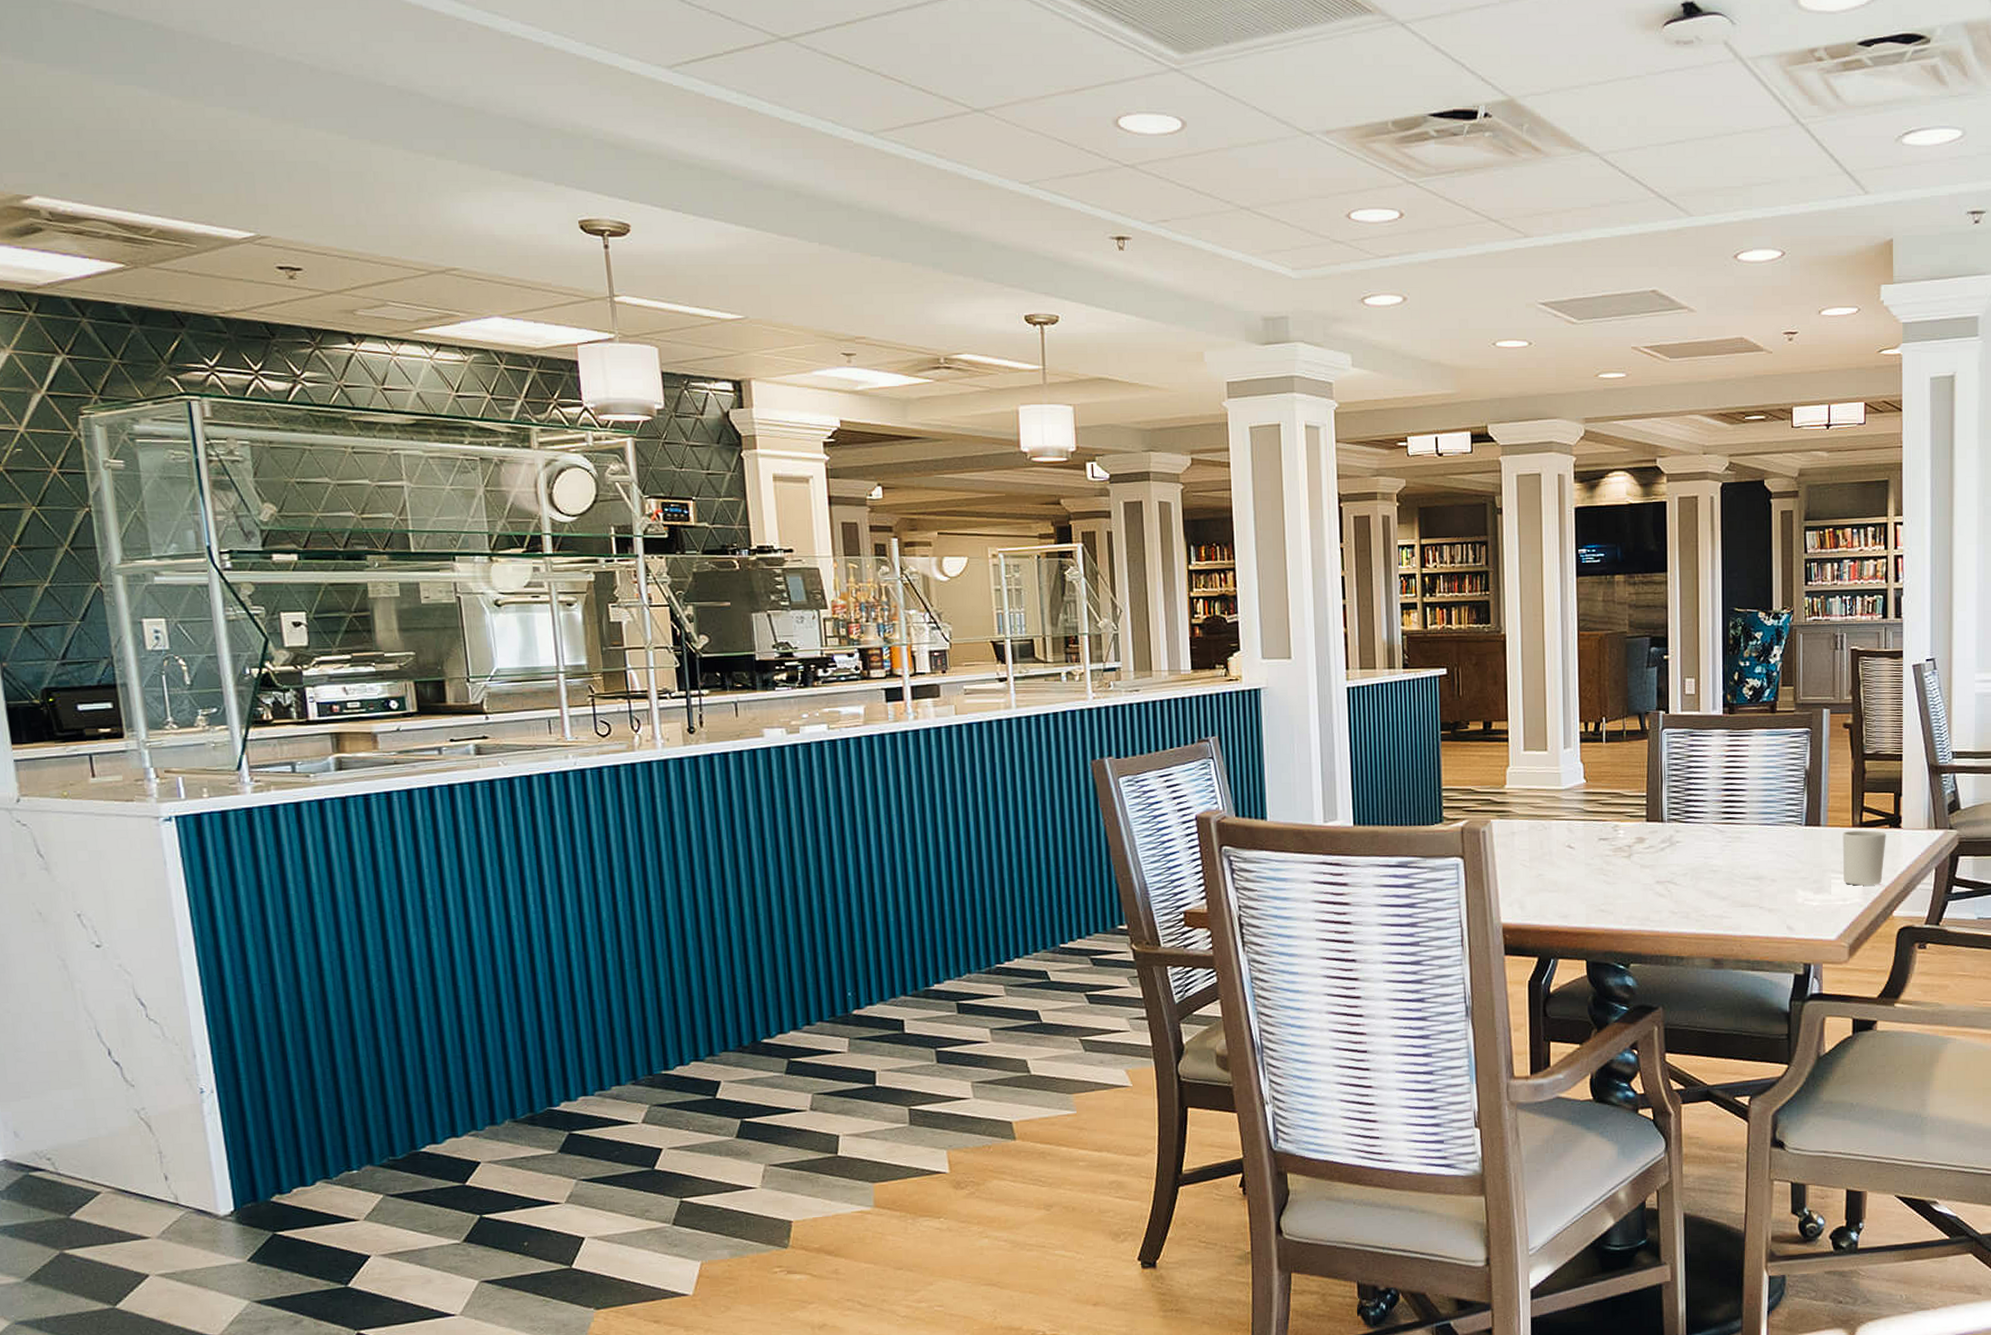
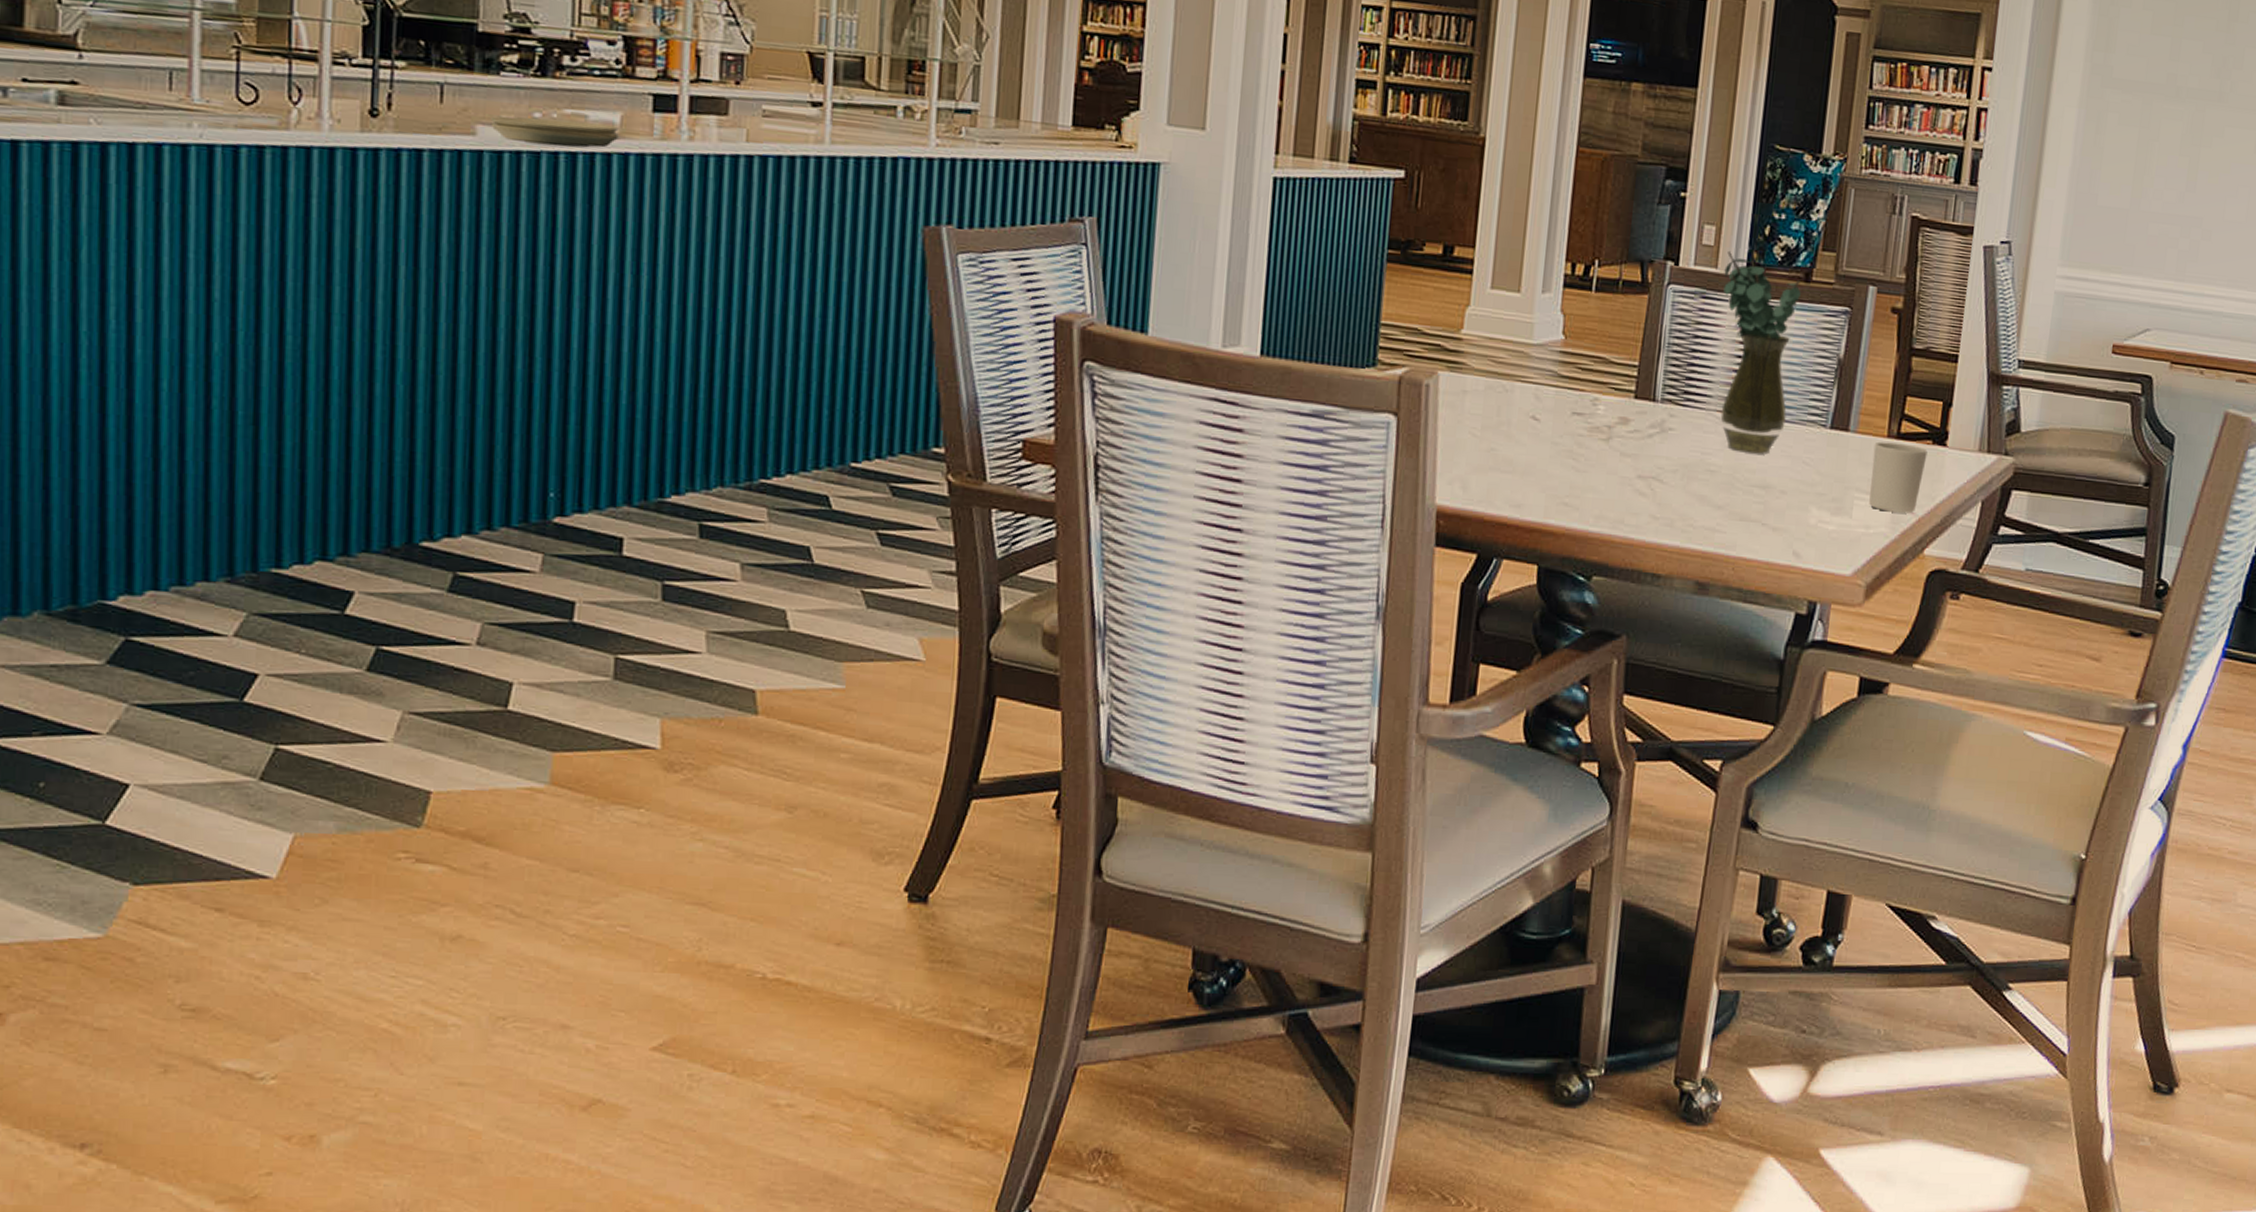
plate: none [773,716,865,738] -> present [490,116,620,148]
vase: none [1706,696,1769,853] -> present [1720,250,1801,455]

